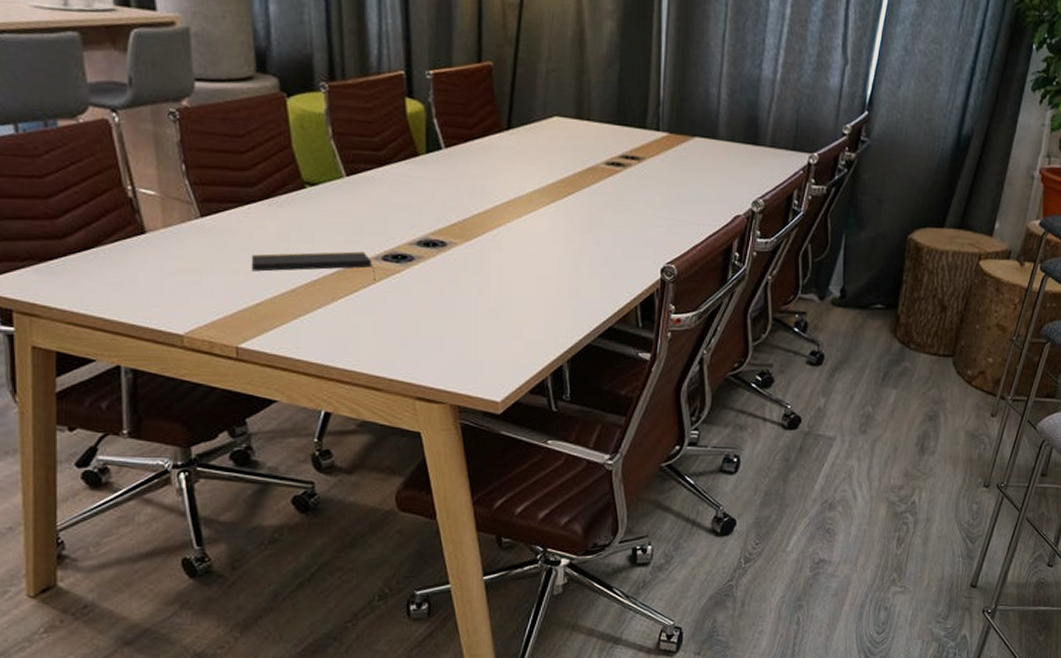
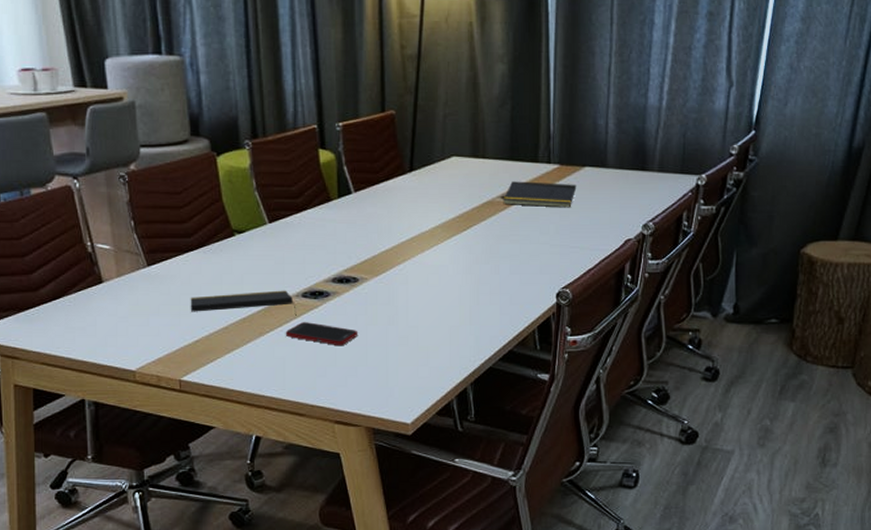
cell phone: none [362,288,445,315] -> present [285,322,359,345]
notepad: none [607,147,686,179] -> present [503,181,577,208]

